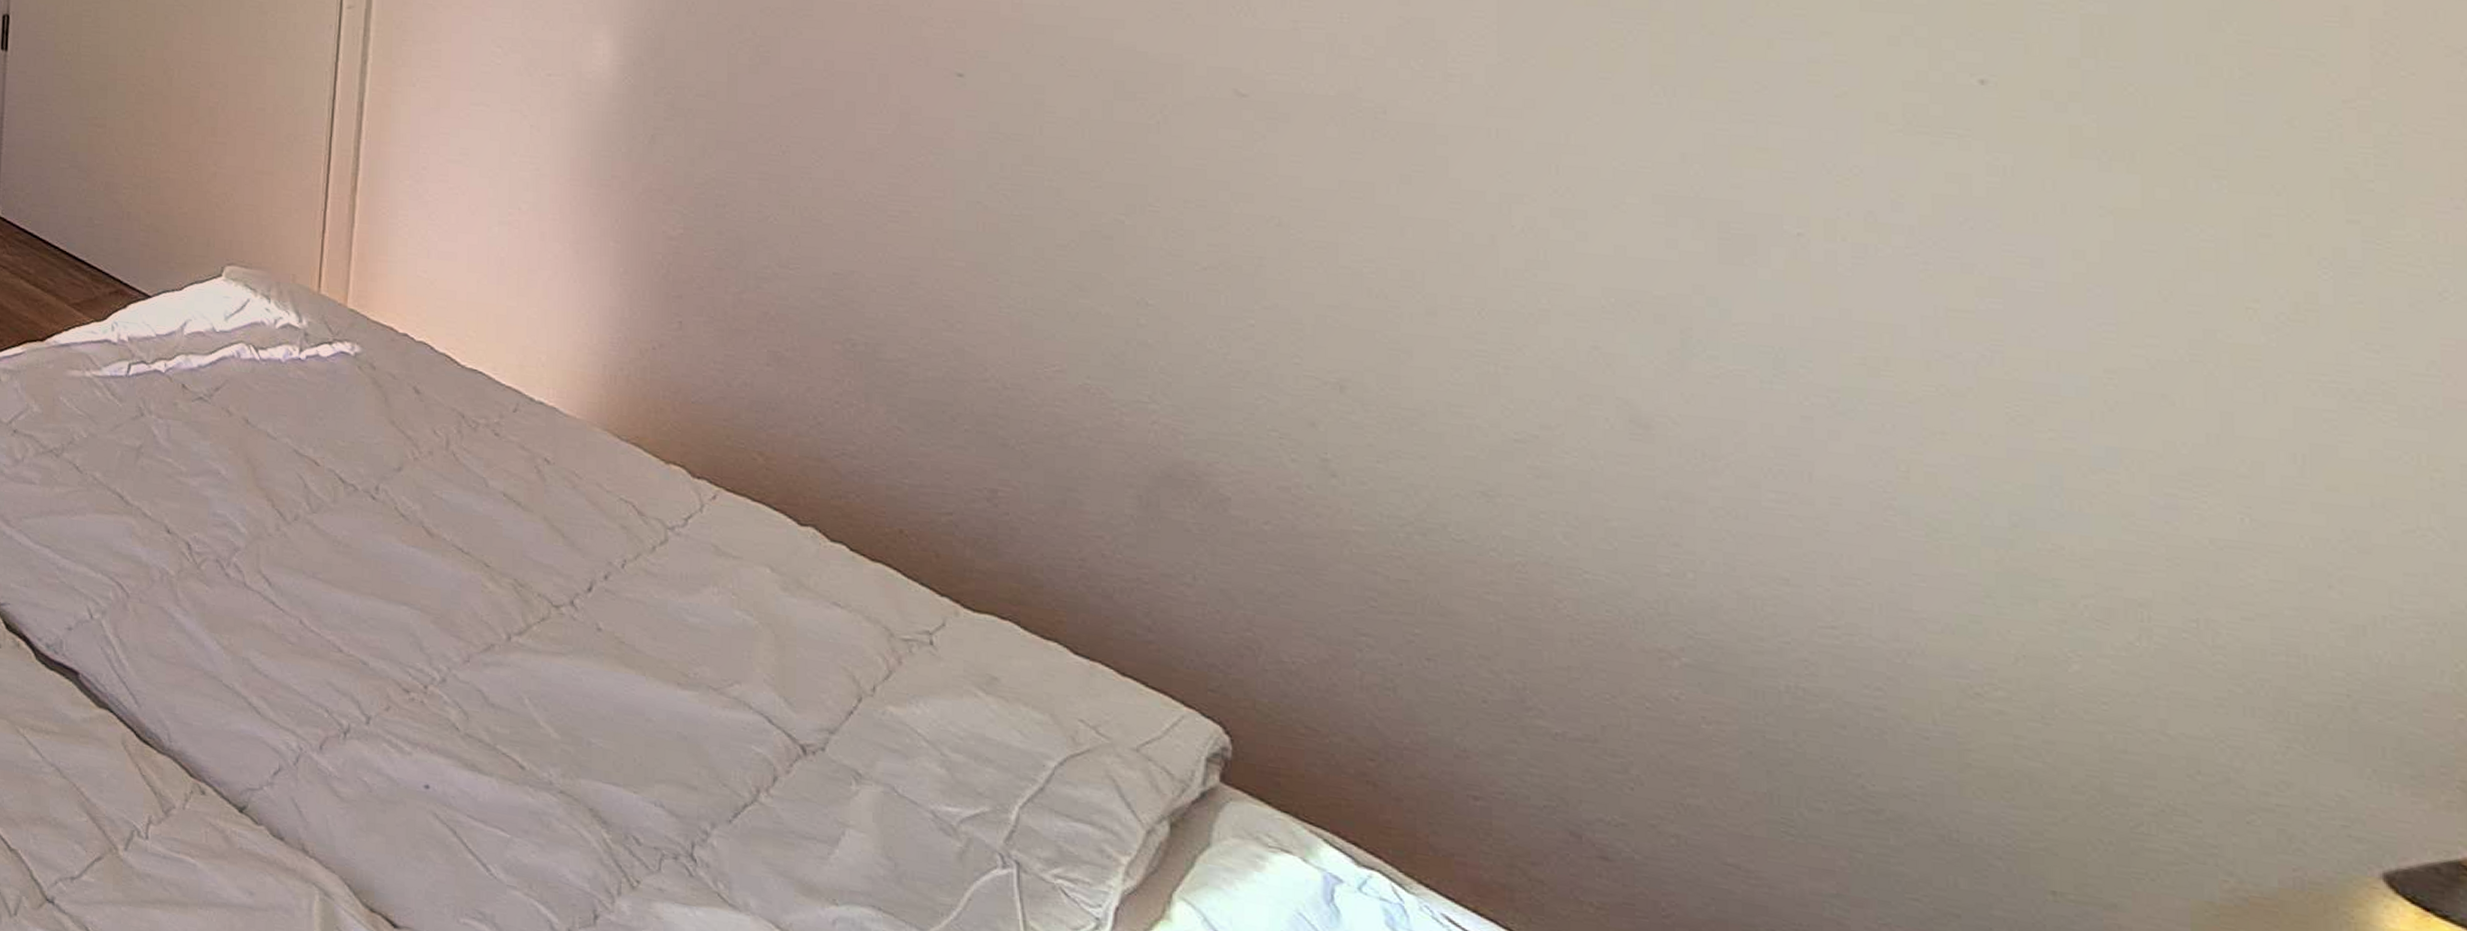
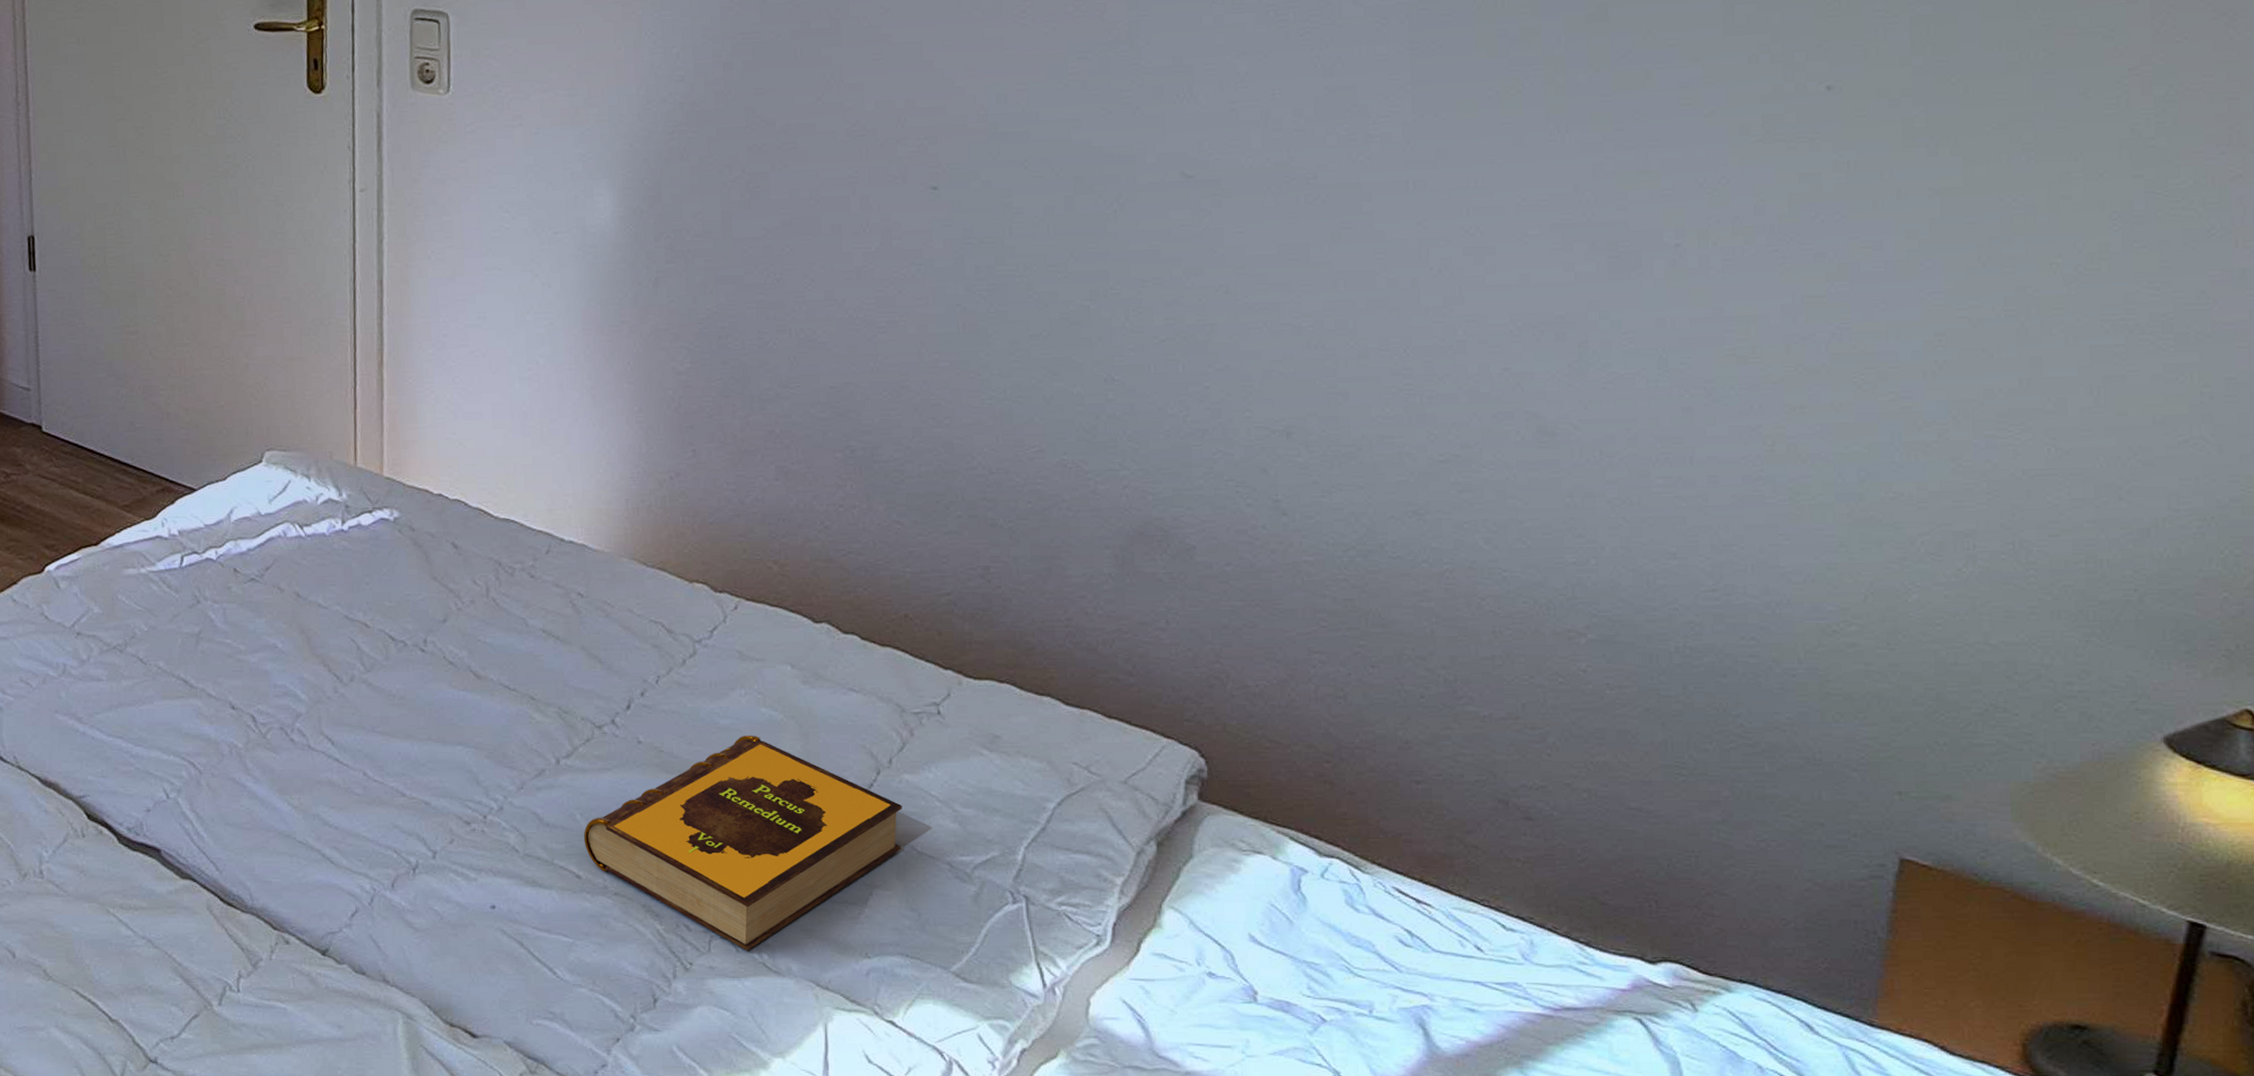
hardback book: none [531,637,884,877] -> present [584,735,902,951]

